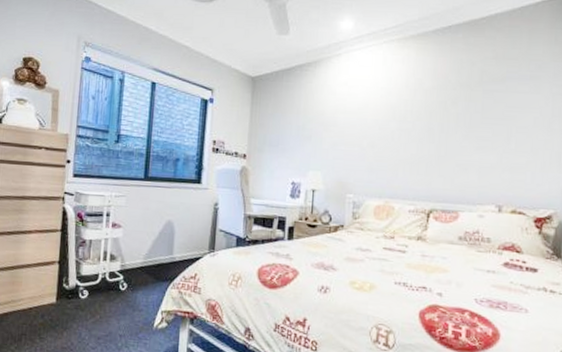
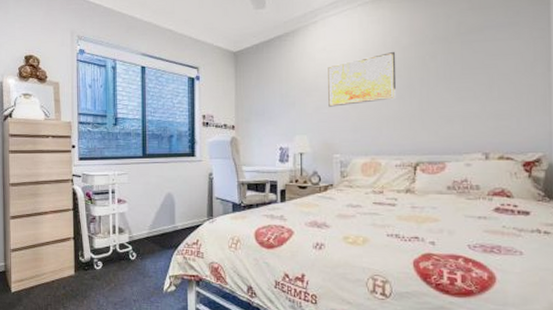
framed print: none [346,93,418,145] -> present [328,51,396,107]

